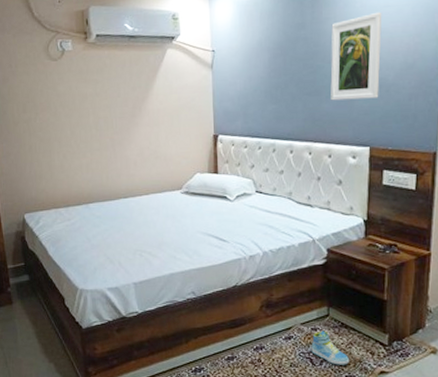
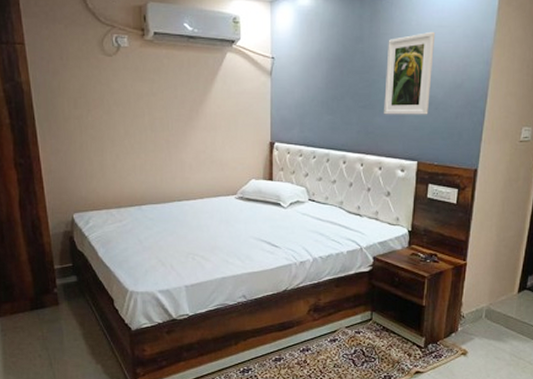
sneaker: present [311,330,350,365] -> none [354,333,389,366]

